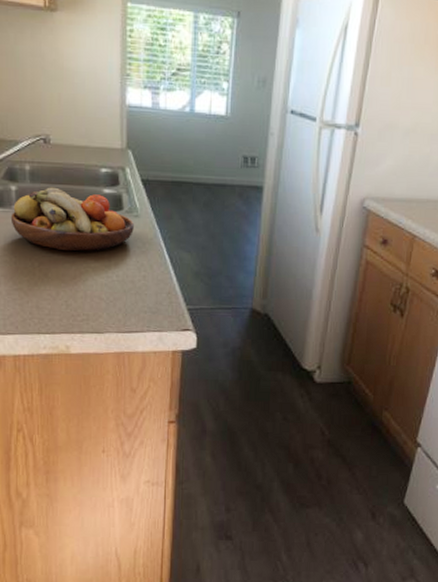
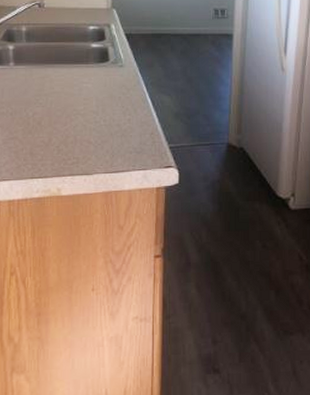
fruit bowl: present [10,187,134,251] -> none [8,45,119,101]

